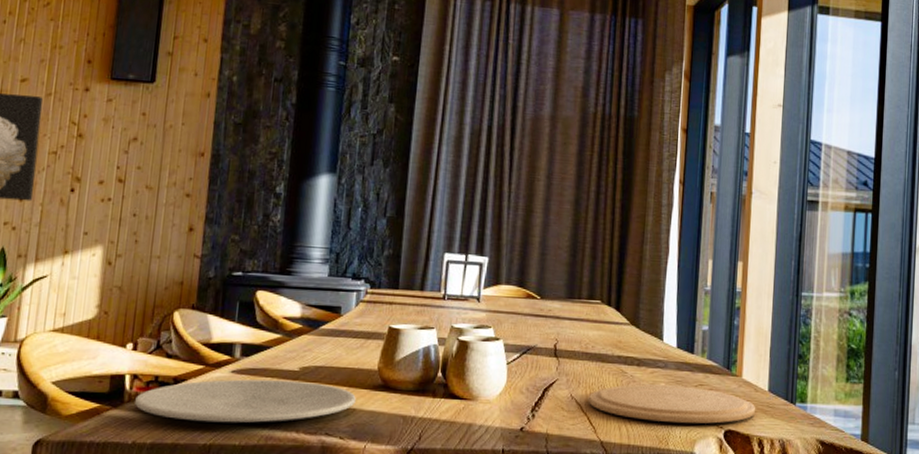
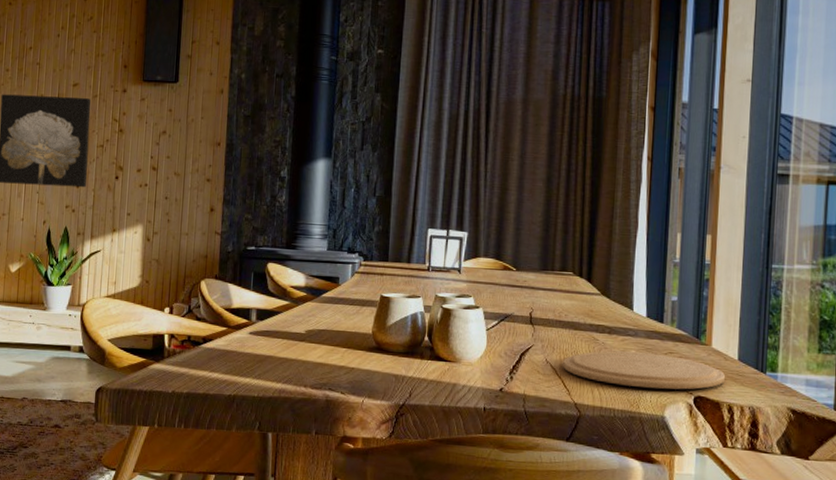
plate: present [135,379,356,423] -> none [173,340,354,378]

